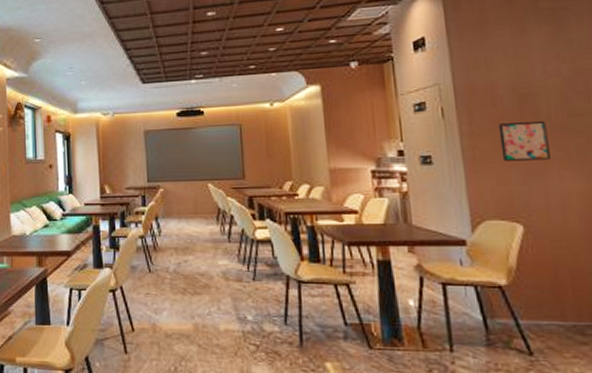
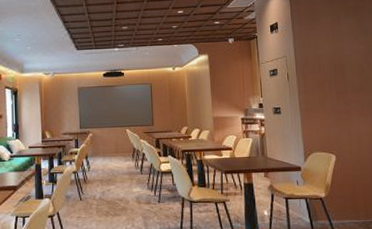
wall art: present [498,120,550,161] -> none [322,83,352,111]

